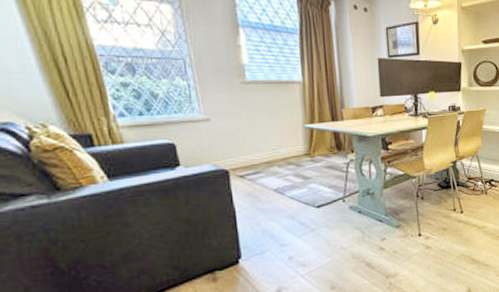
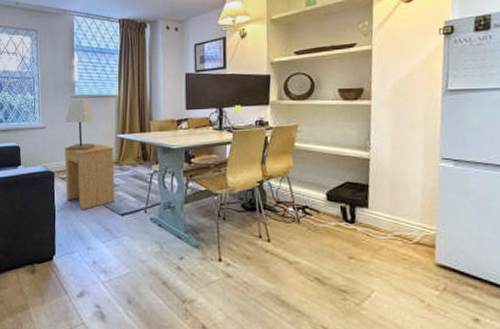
lamp: none [235,86,279,146] -> present [64,99,95,151]
side table: none [238,135,308,208] -> present [64,144,115,210]

